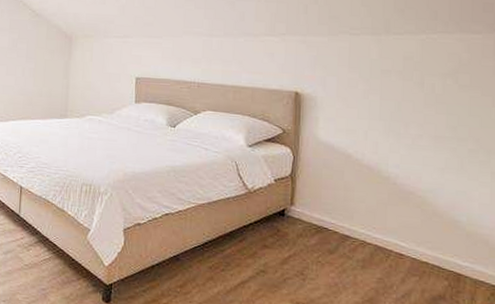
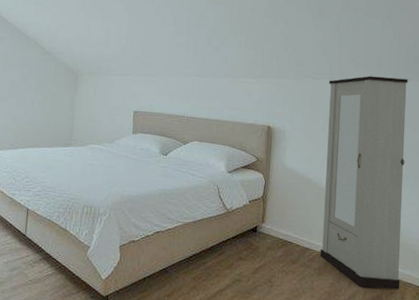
cabinet: none [364,29,475,289] -> present [320,76,408,290]

